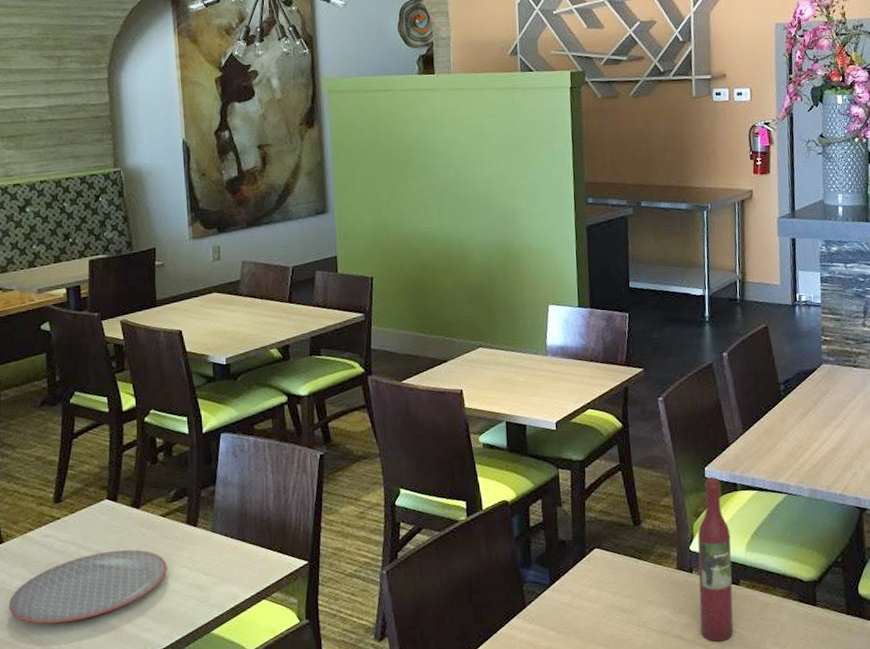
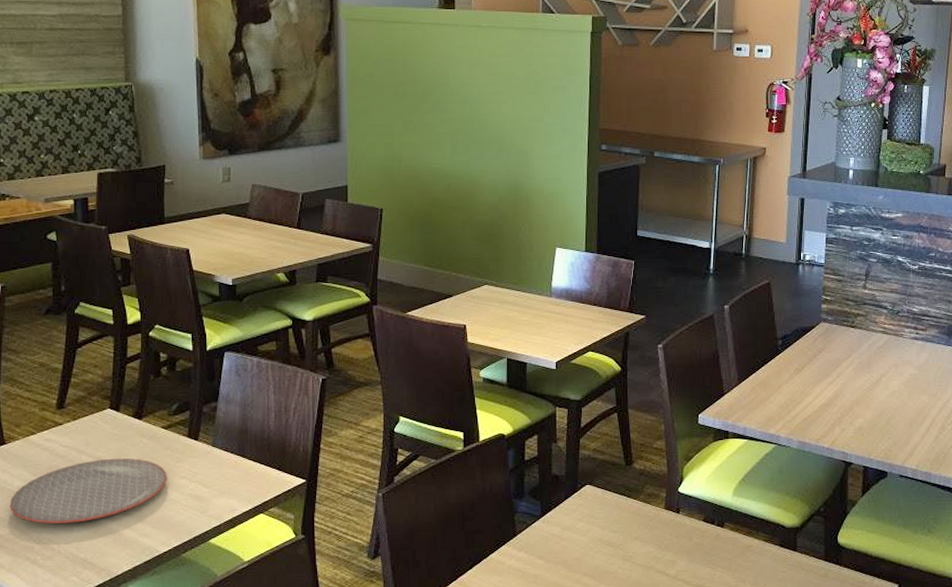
wine bottle: present [697,477,734,642] -> none [683,423,719,579]

